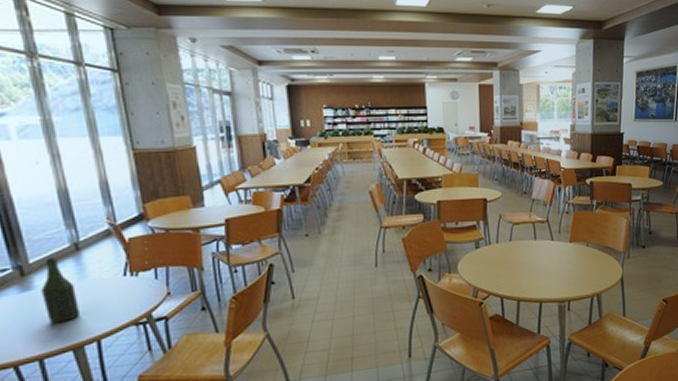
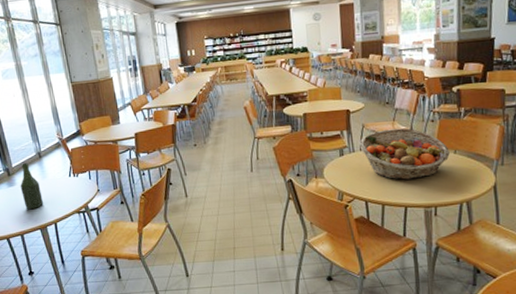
fruit basket: none [496,219,583,274] -> present [359,128,450,180]

